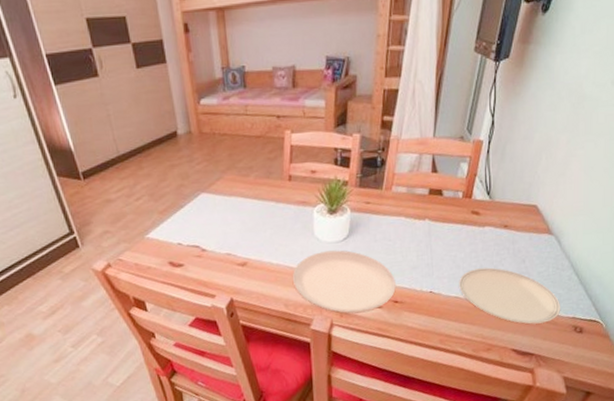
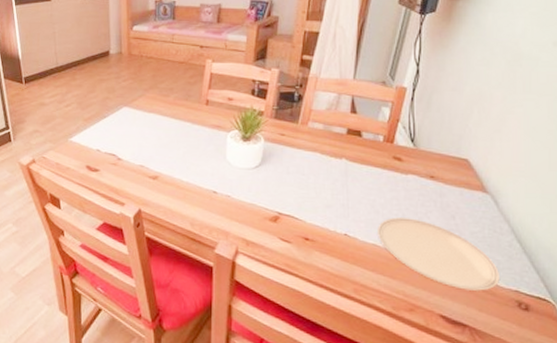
plate: present [292,250,396,314] -> none [200,176,307,245]

